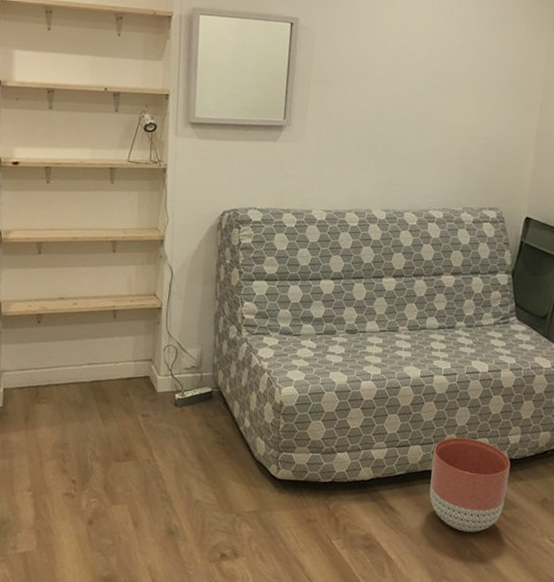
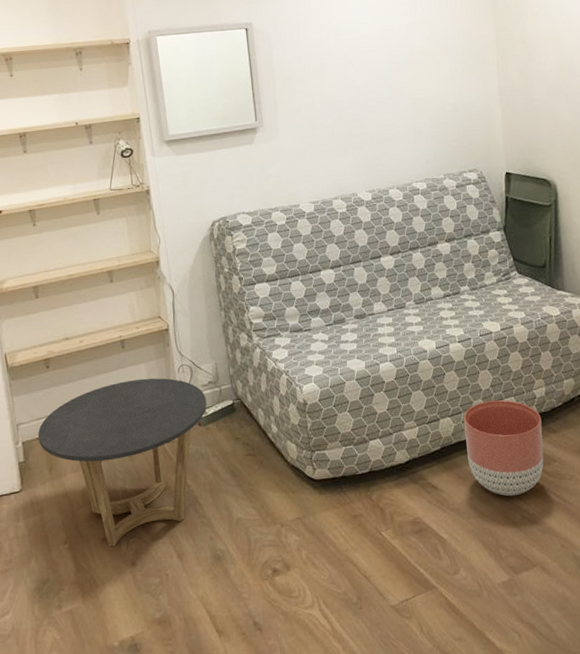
side table: none [19,349,187,502] -> present [38,378,207,547]

